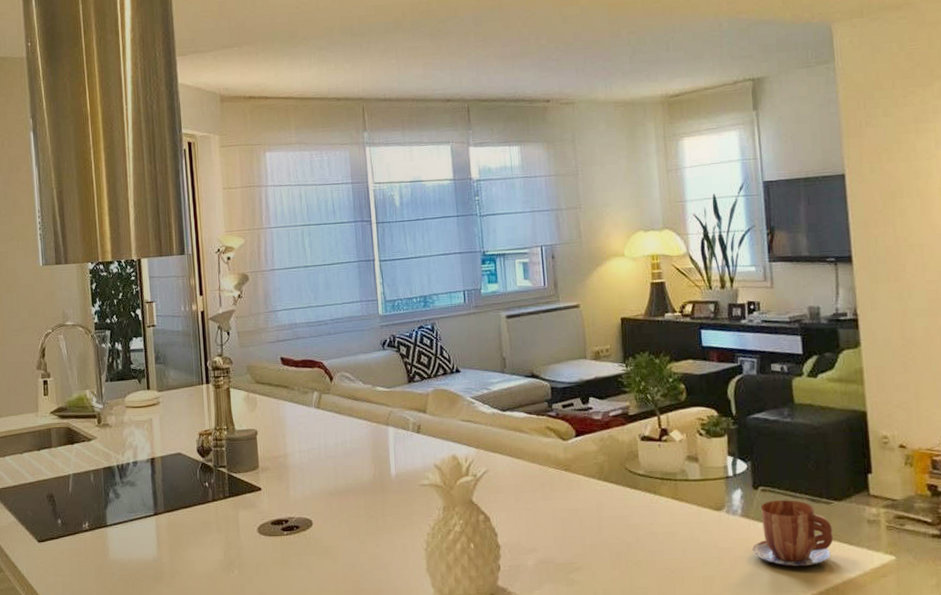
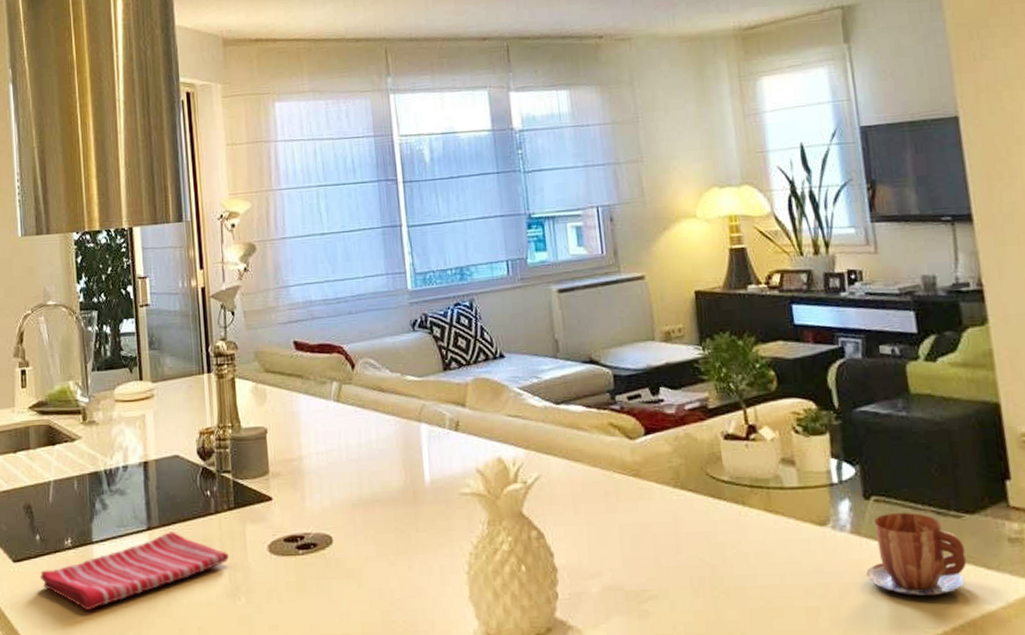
dish towel: none [61,516,225,582] -> present [40,532,230,610]

